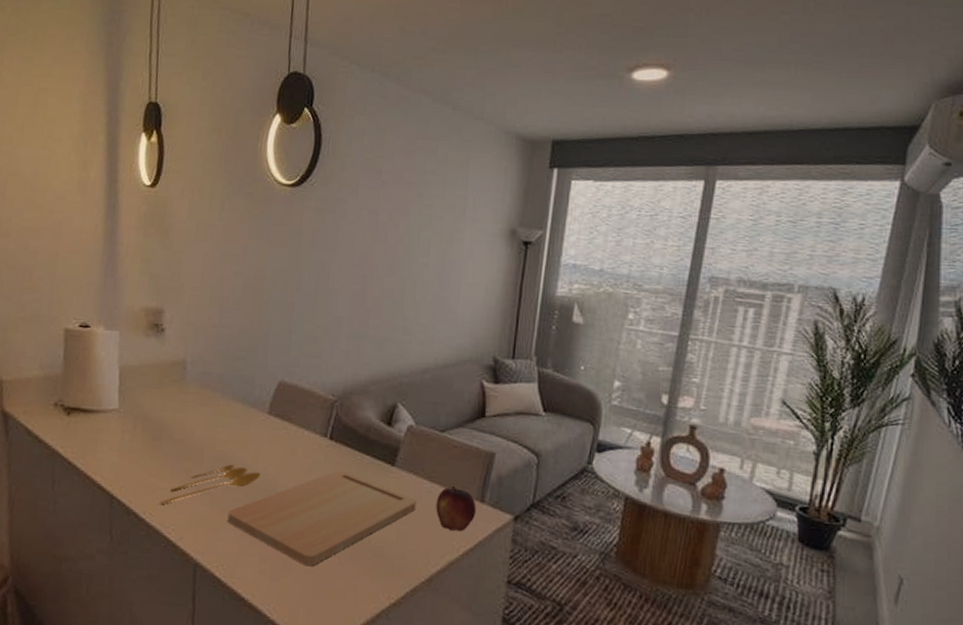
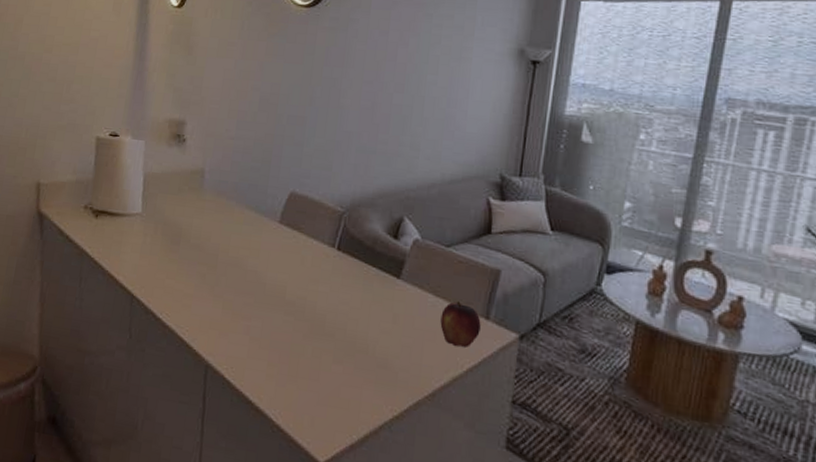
spoon: present [159,464,261,504] -> none [175,270,271,306]
cutting board: present [227,470,416,567] -> none [238,280,421,374]

